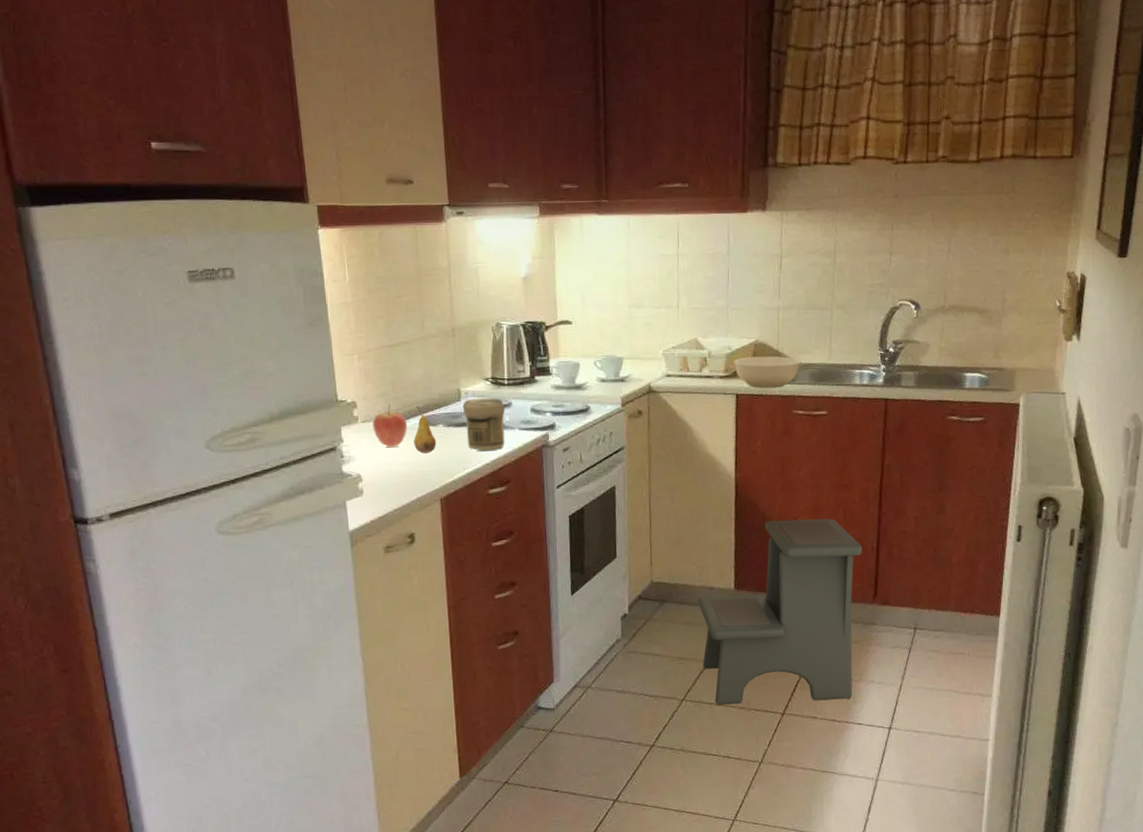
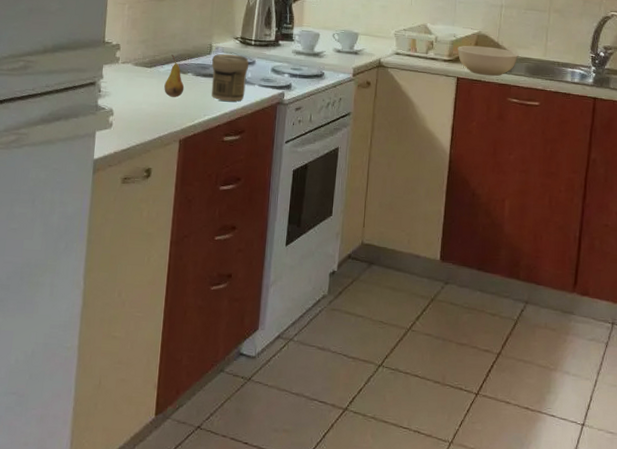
fruit: present [372,404,408,448] -> none [130,50,162,89]
step stool: present [698,518,863,705] -> none [403,198,566,388]

